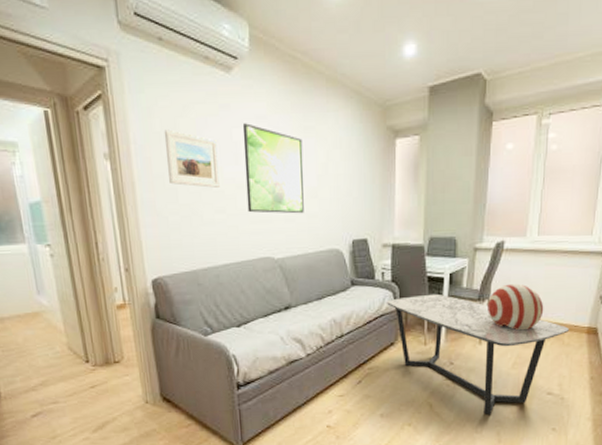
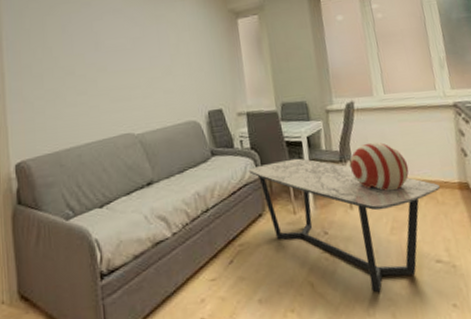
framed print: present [163,129,220,188] -> none [32,26,82,73]
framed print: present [242,123,304,214] -> none [101,16,160,93]

